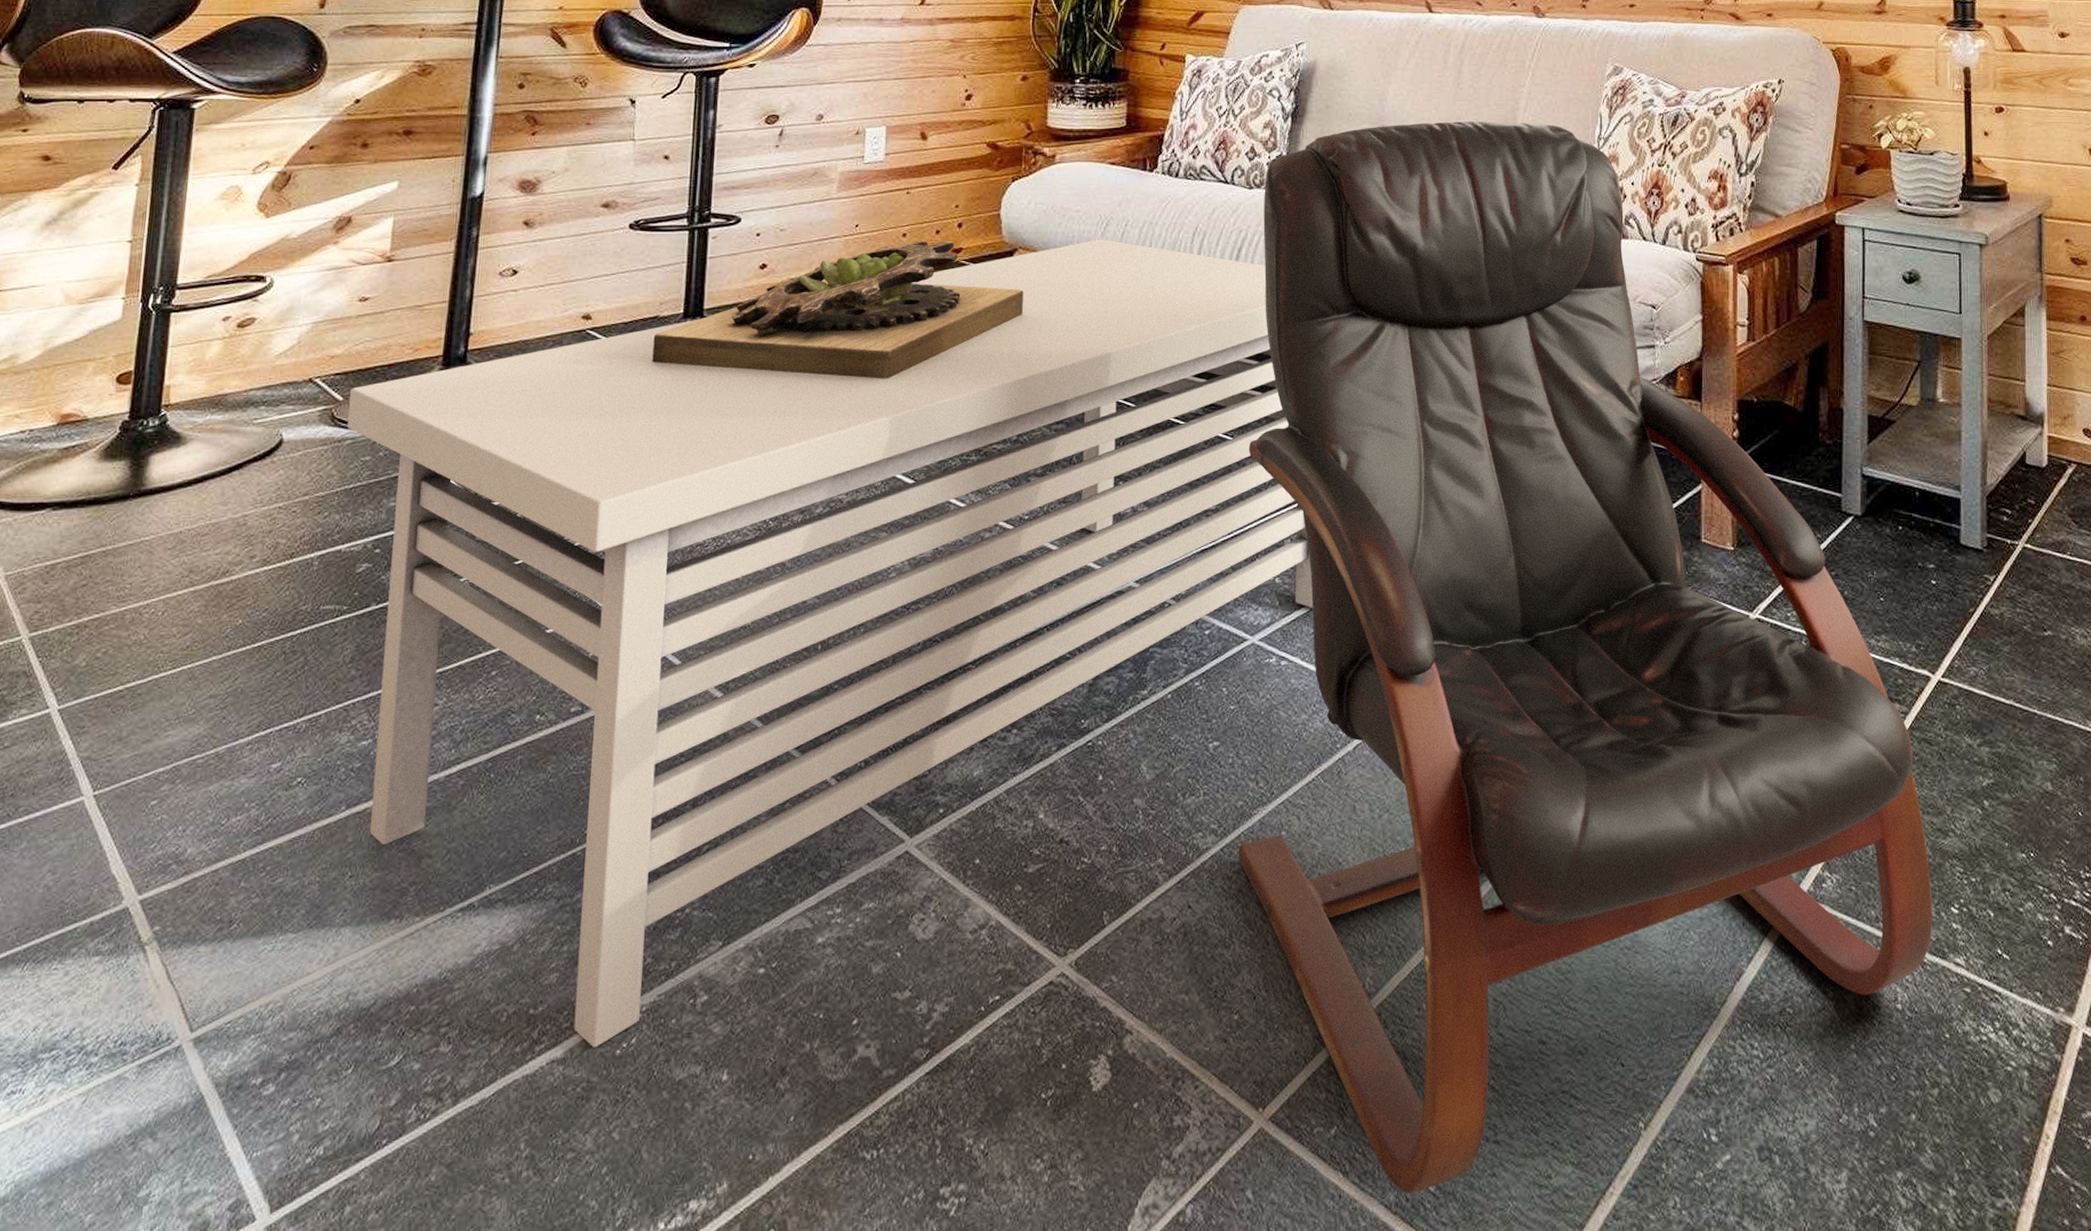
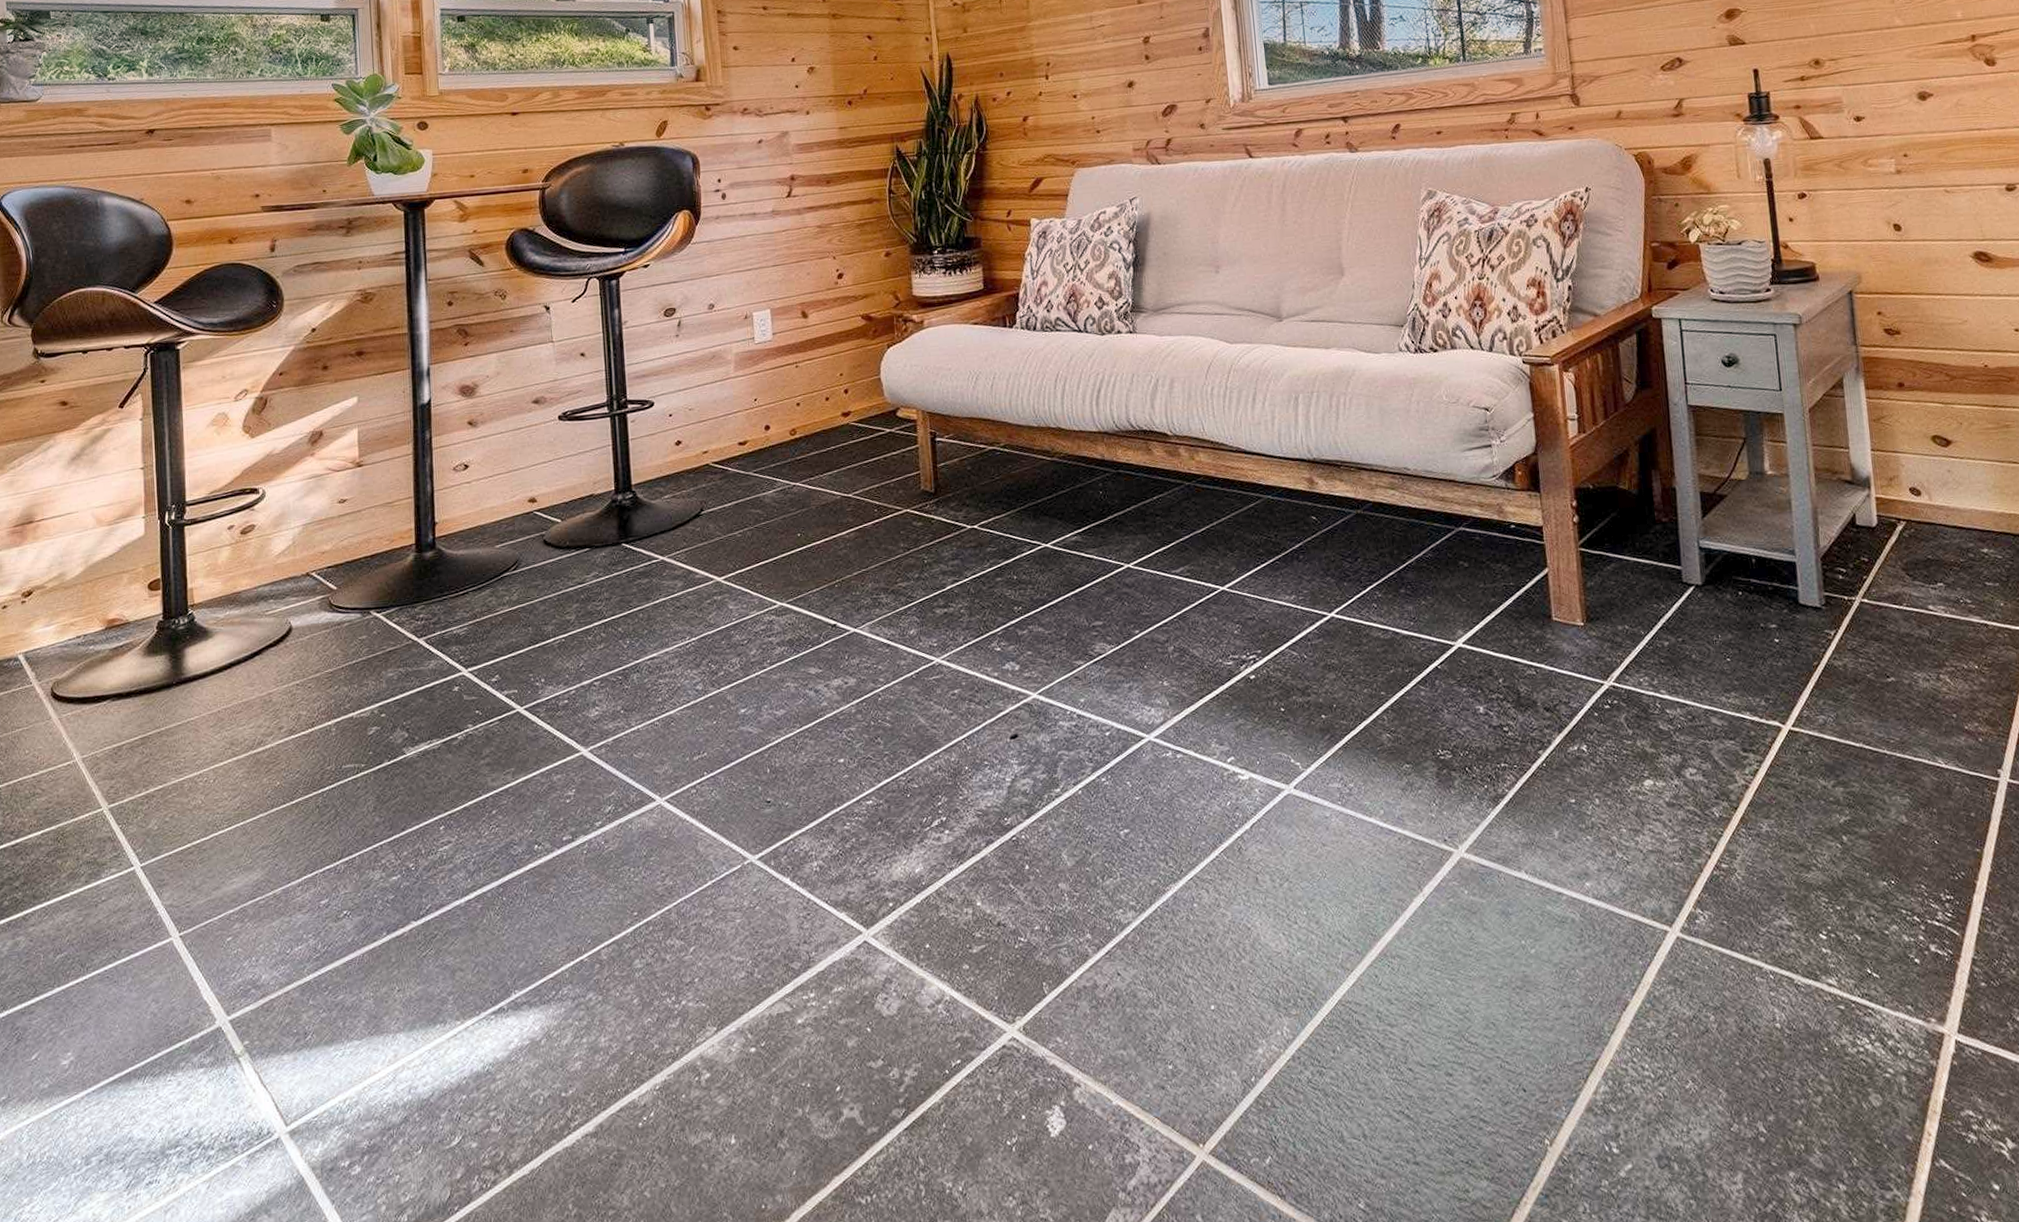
coffee table: present [347,239,1314,1048] -> none [342,392,1201,1122]
succulent planter: present [652,240,1023,379] -> none [592,406,911,536]
armchair: present [1238,121,1933,1194] -> none [1114,250,1803,1211]

